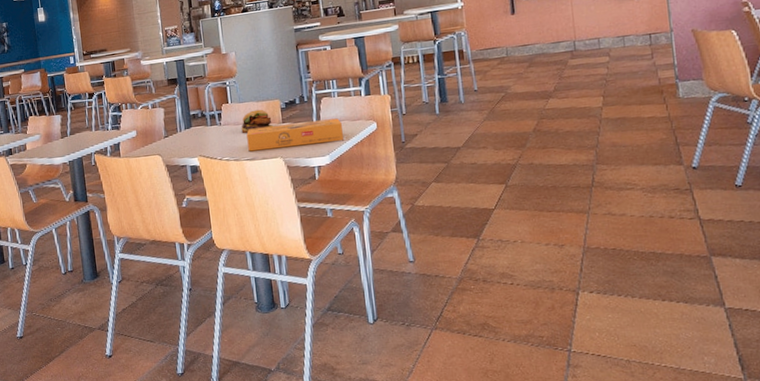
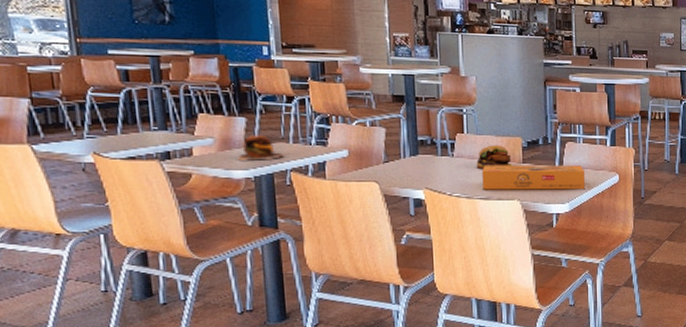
burger: none [57,127,89,150] -> present [238,135,283,161]

